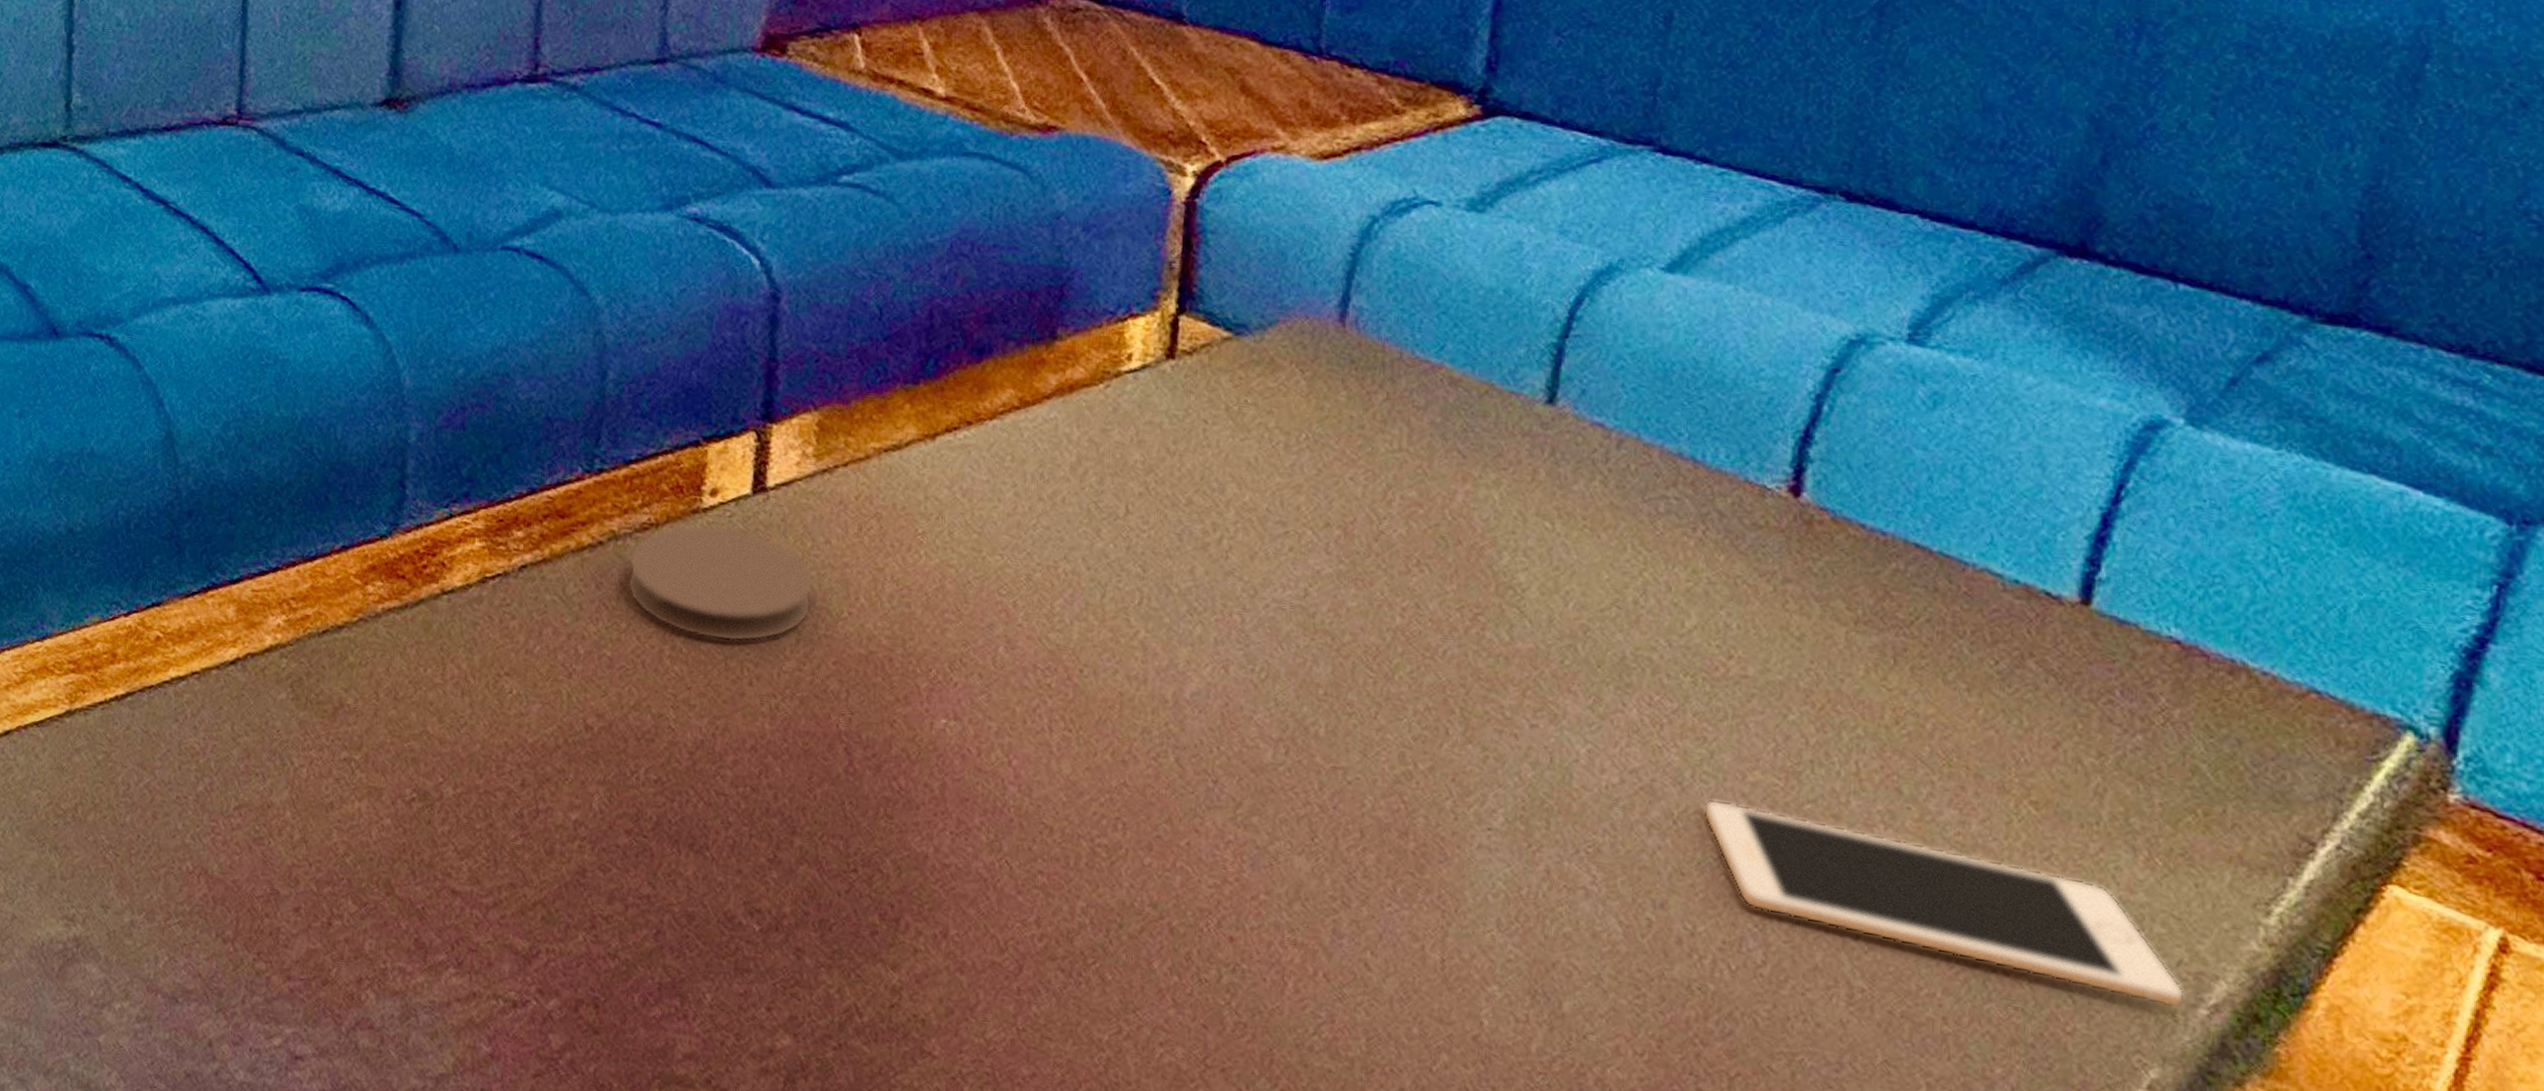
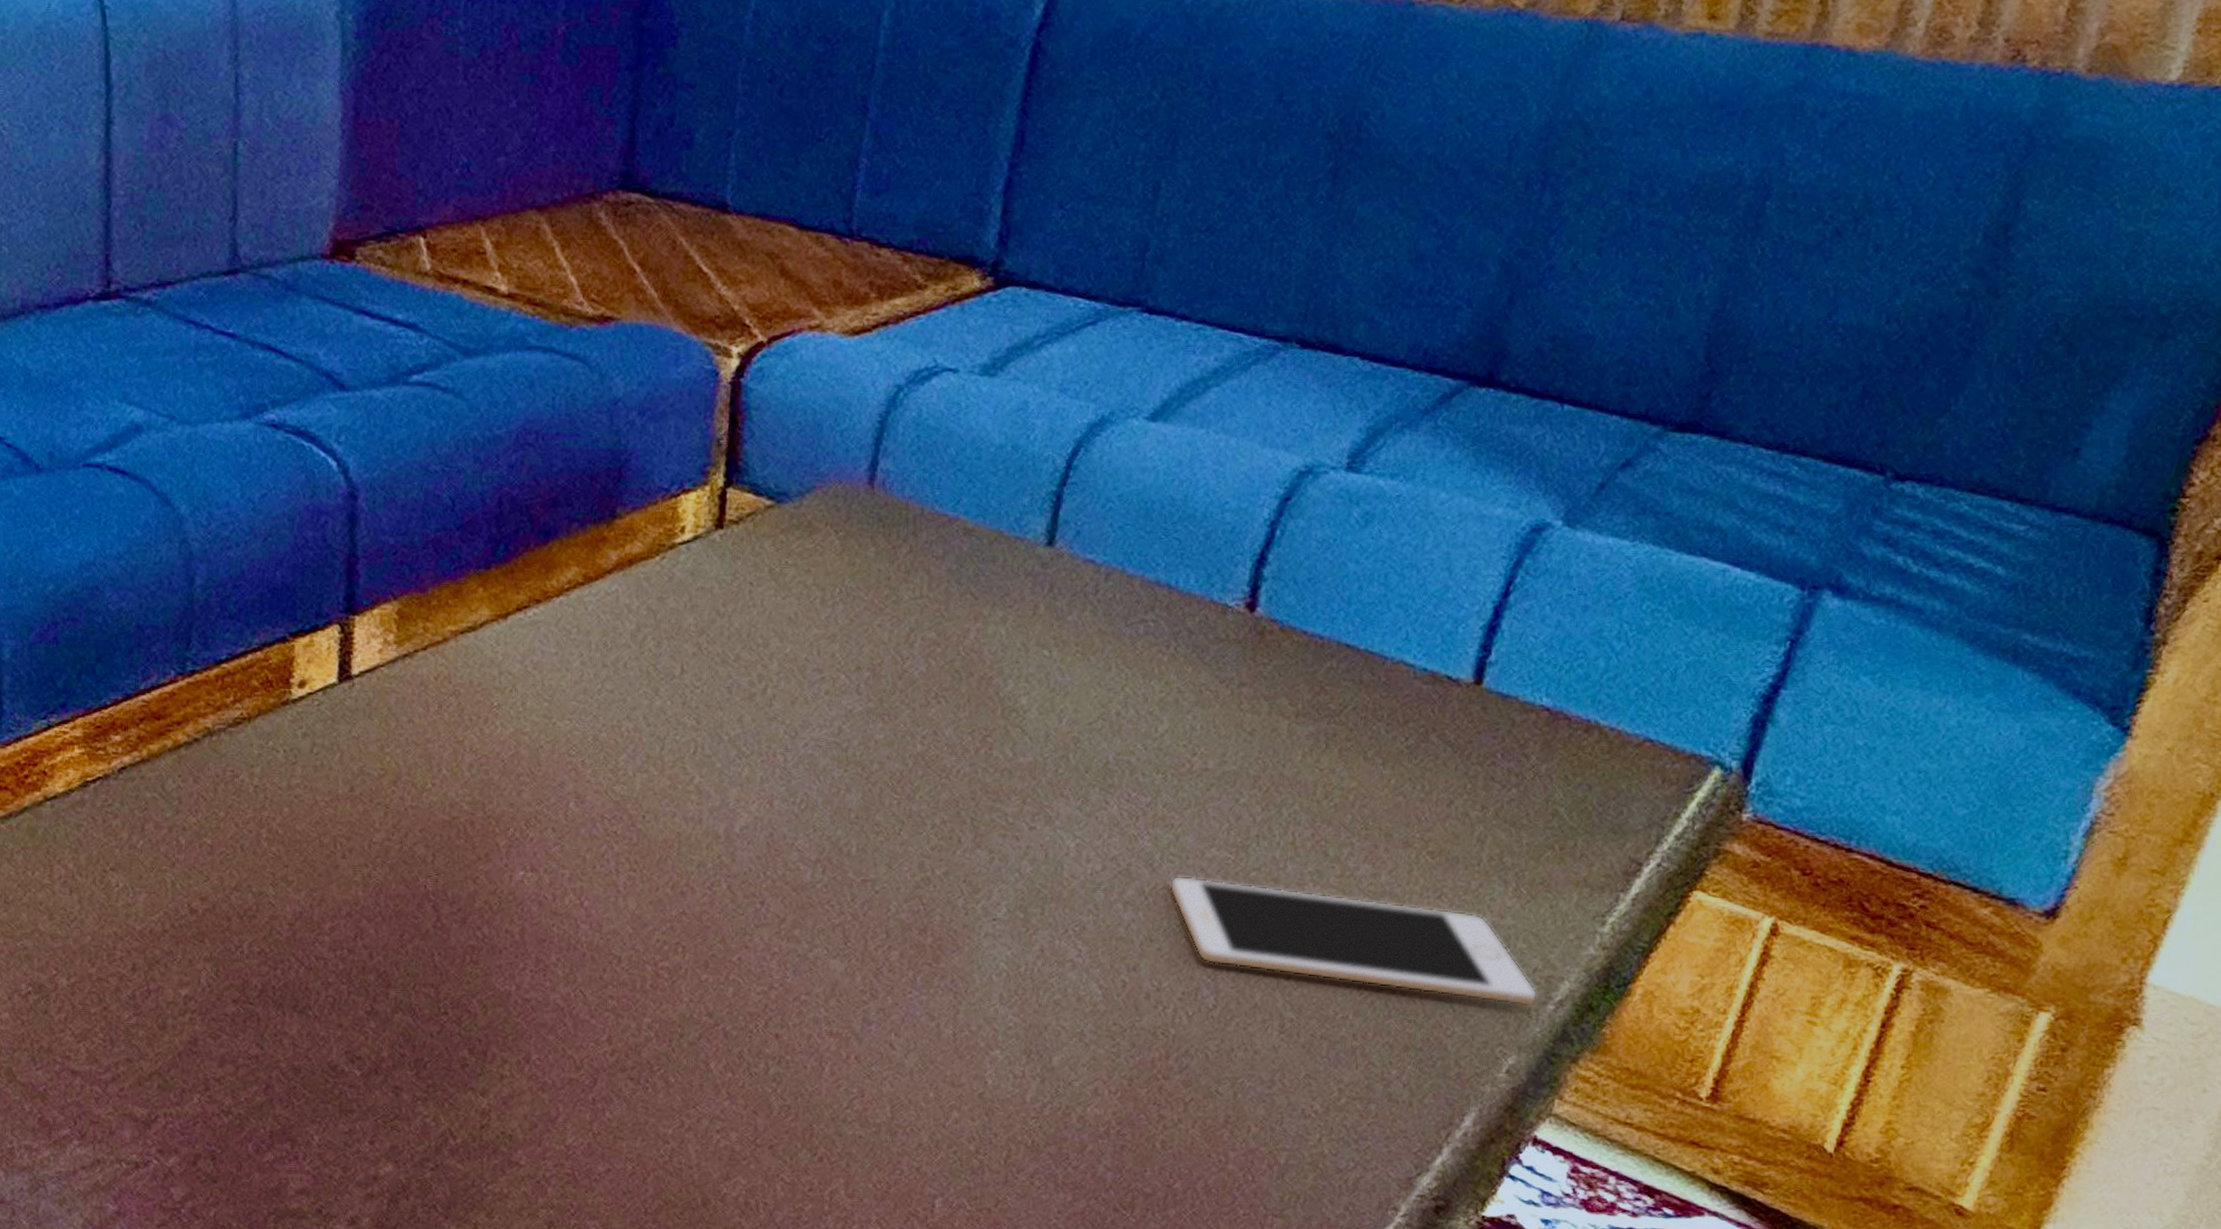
coaster: present [627,524,814,642] -> none [223,714,399,820]

